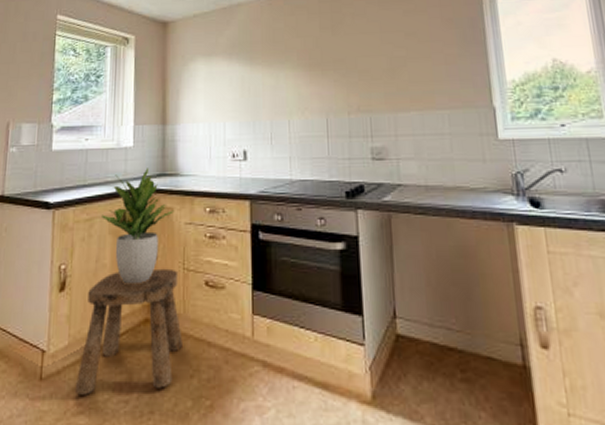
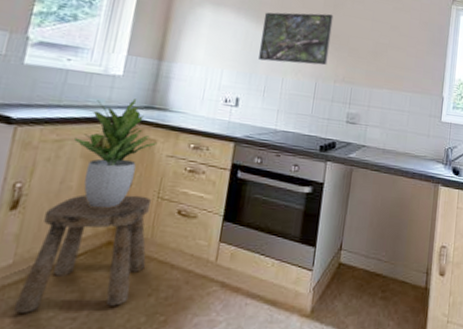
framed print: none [257,36,336,105] -> present [259,12,334,66]

